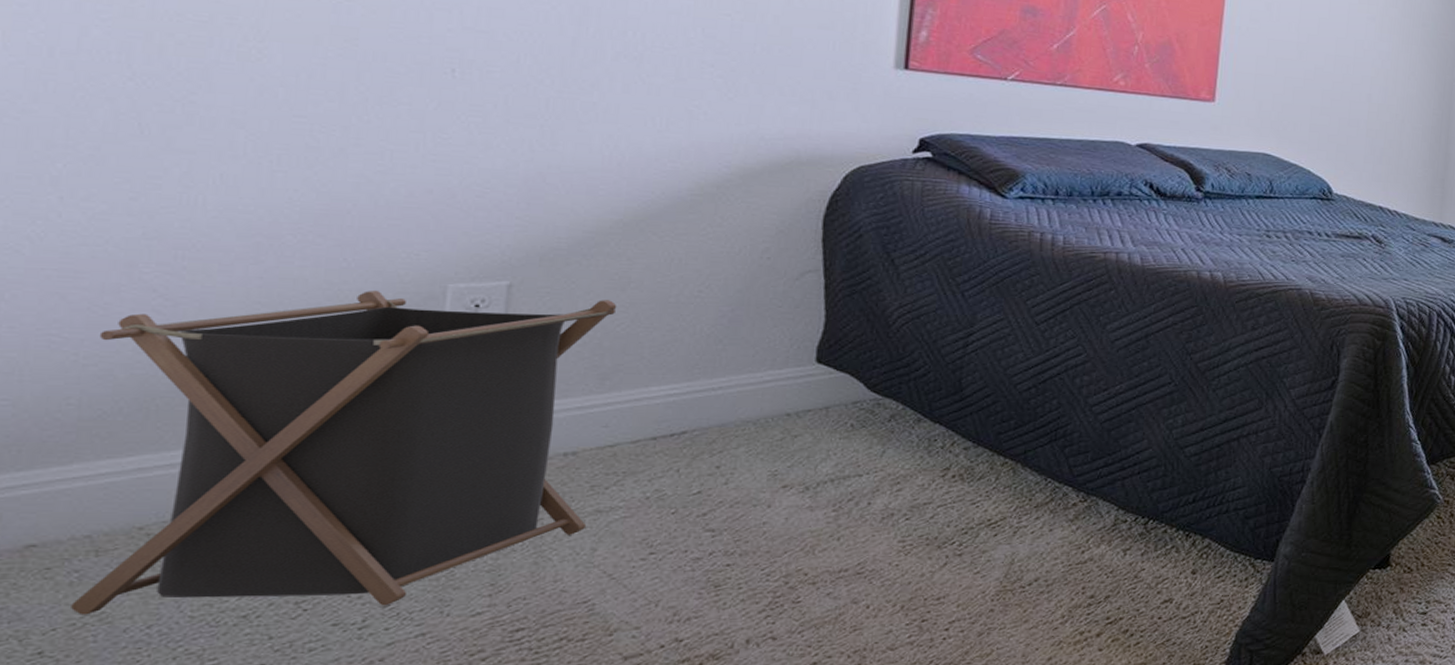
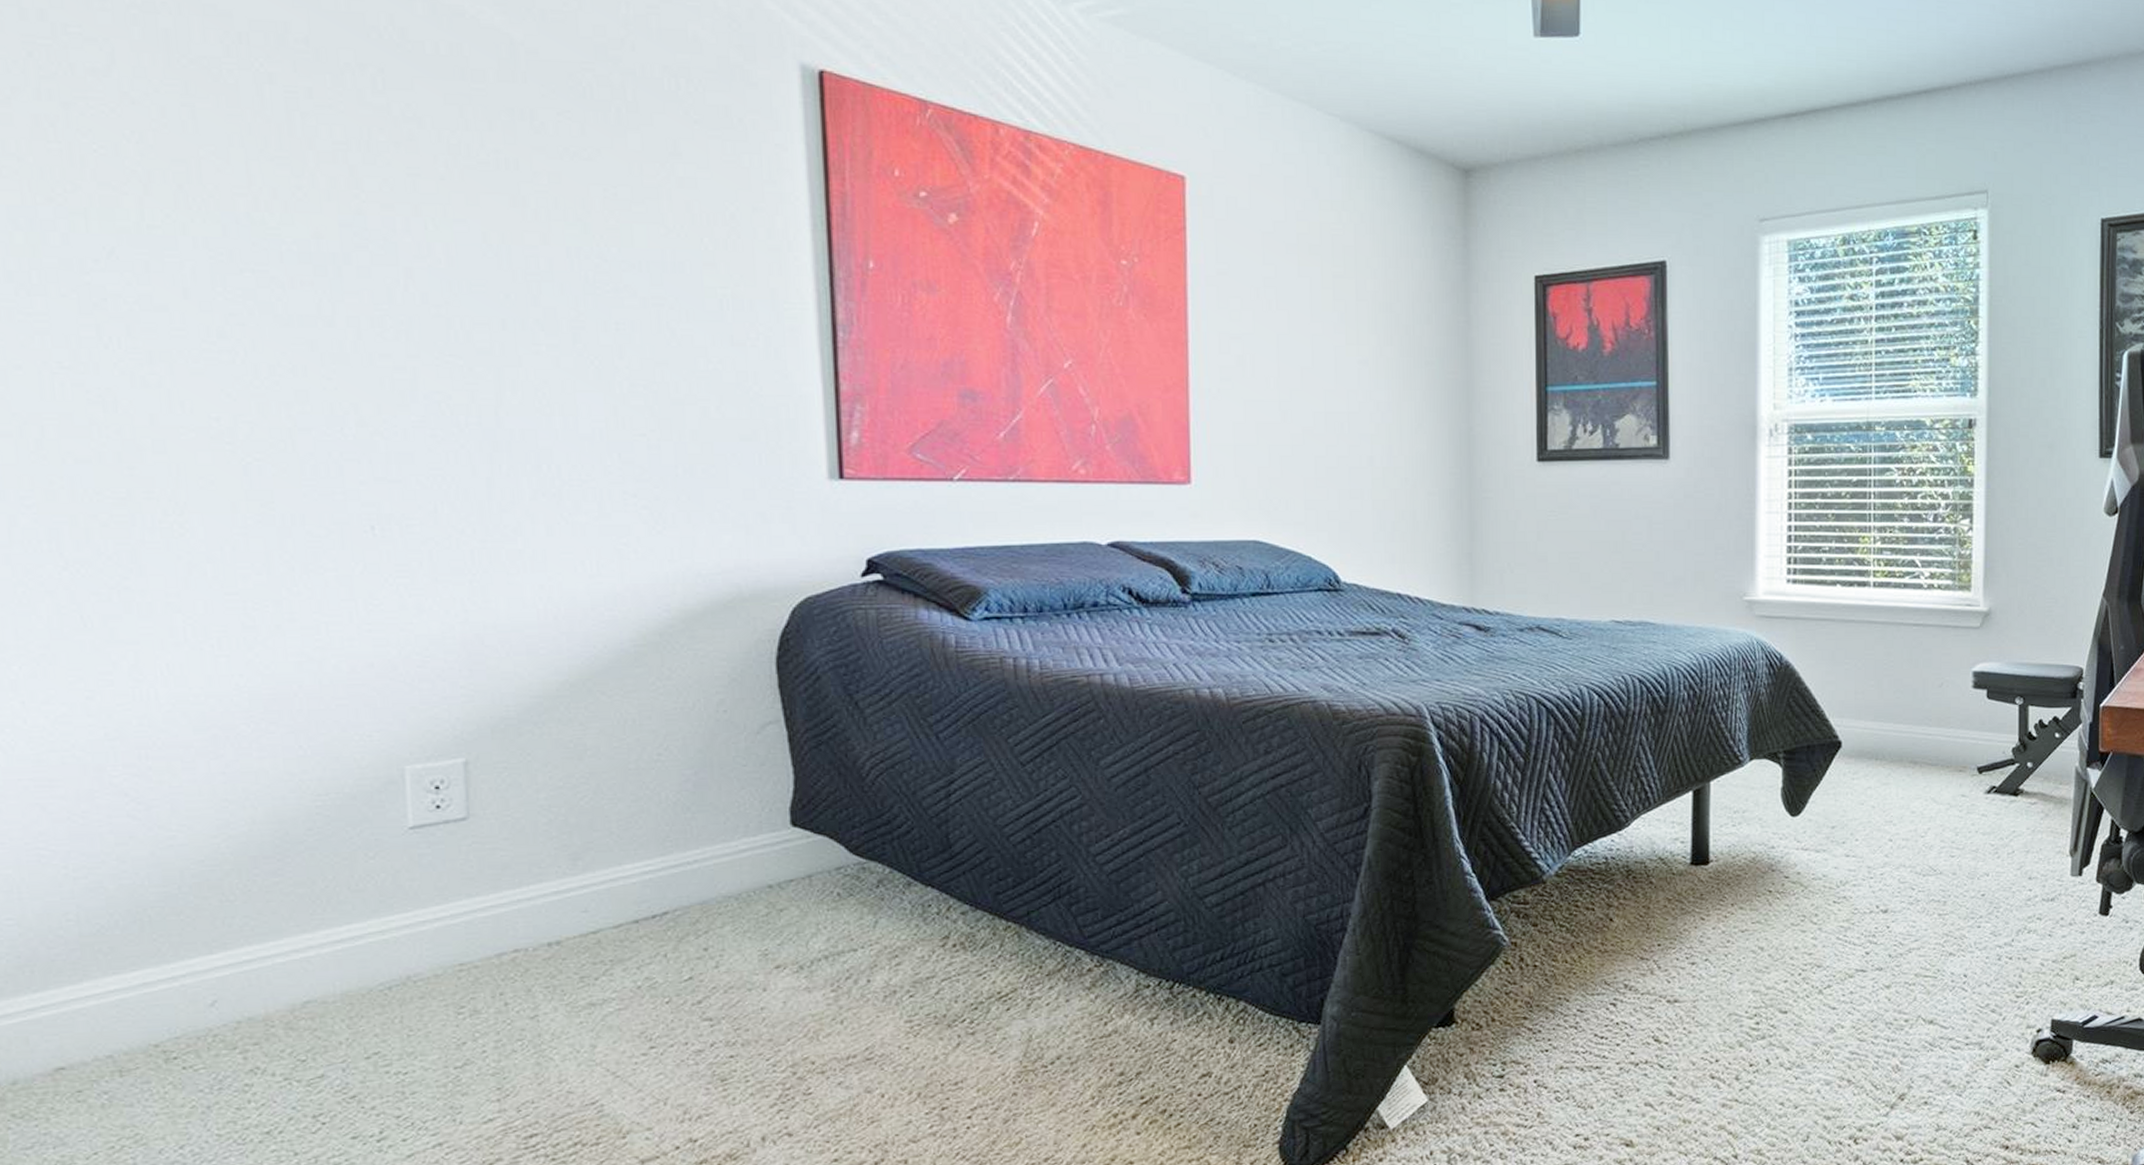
laundry basket: present [71,290,617,615] -> none [83,771,581,1138]

